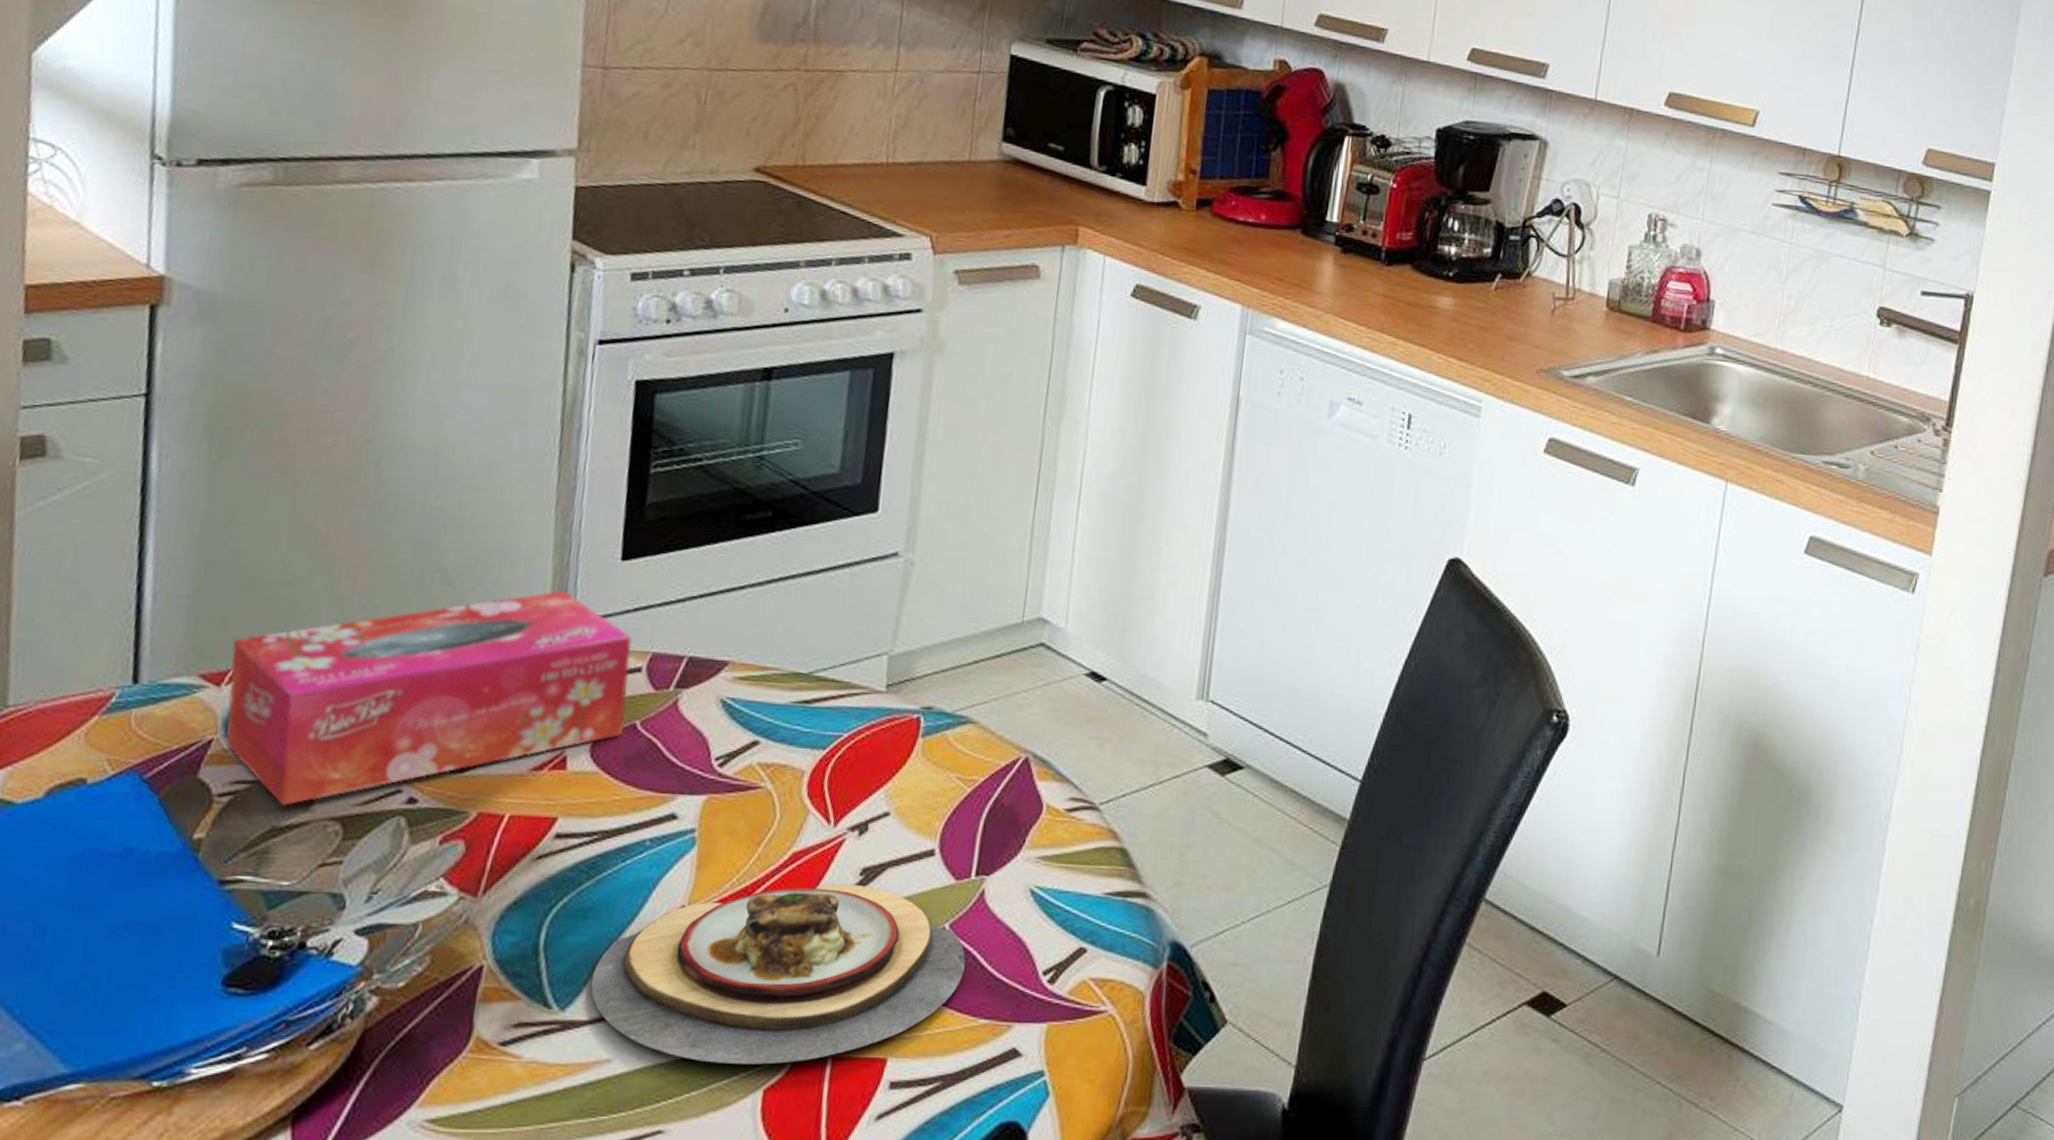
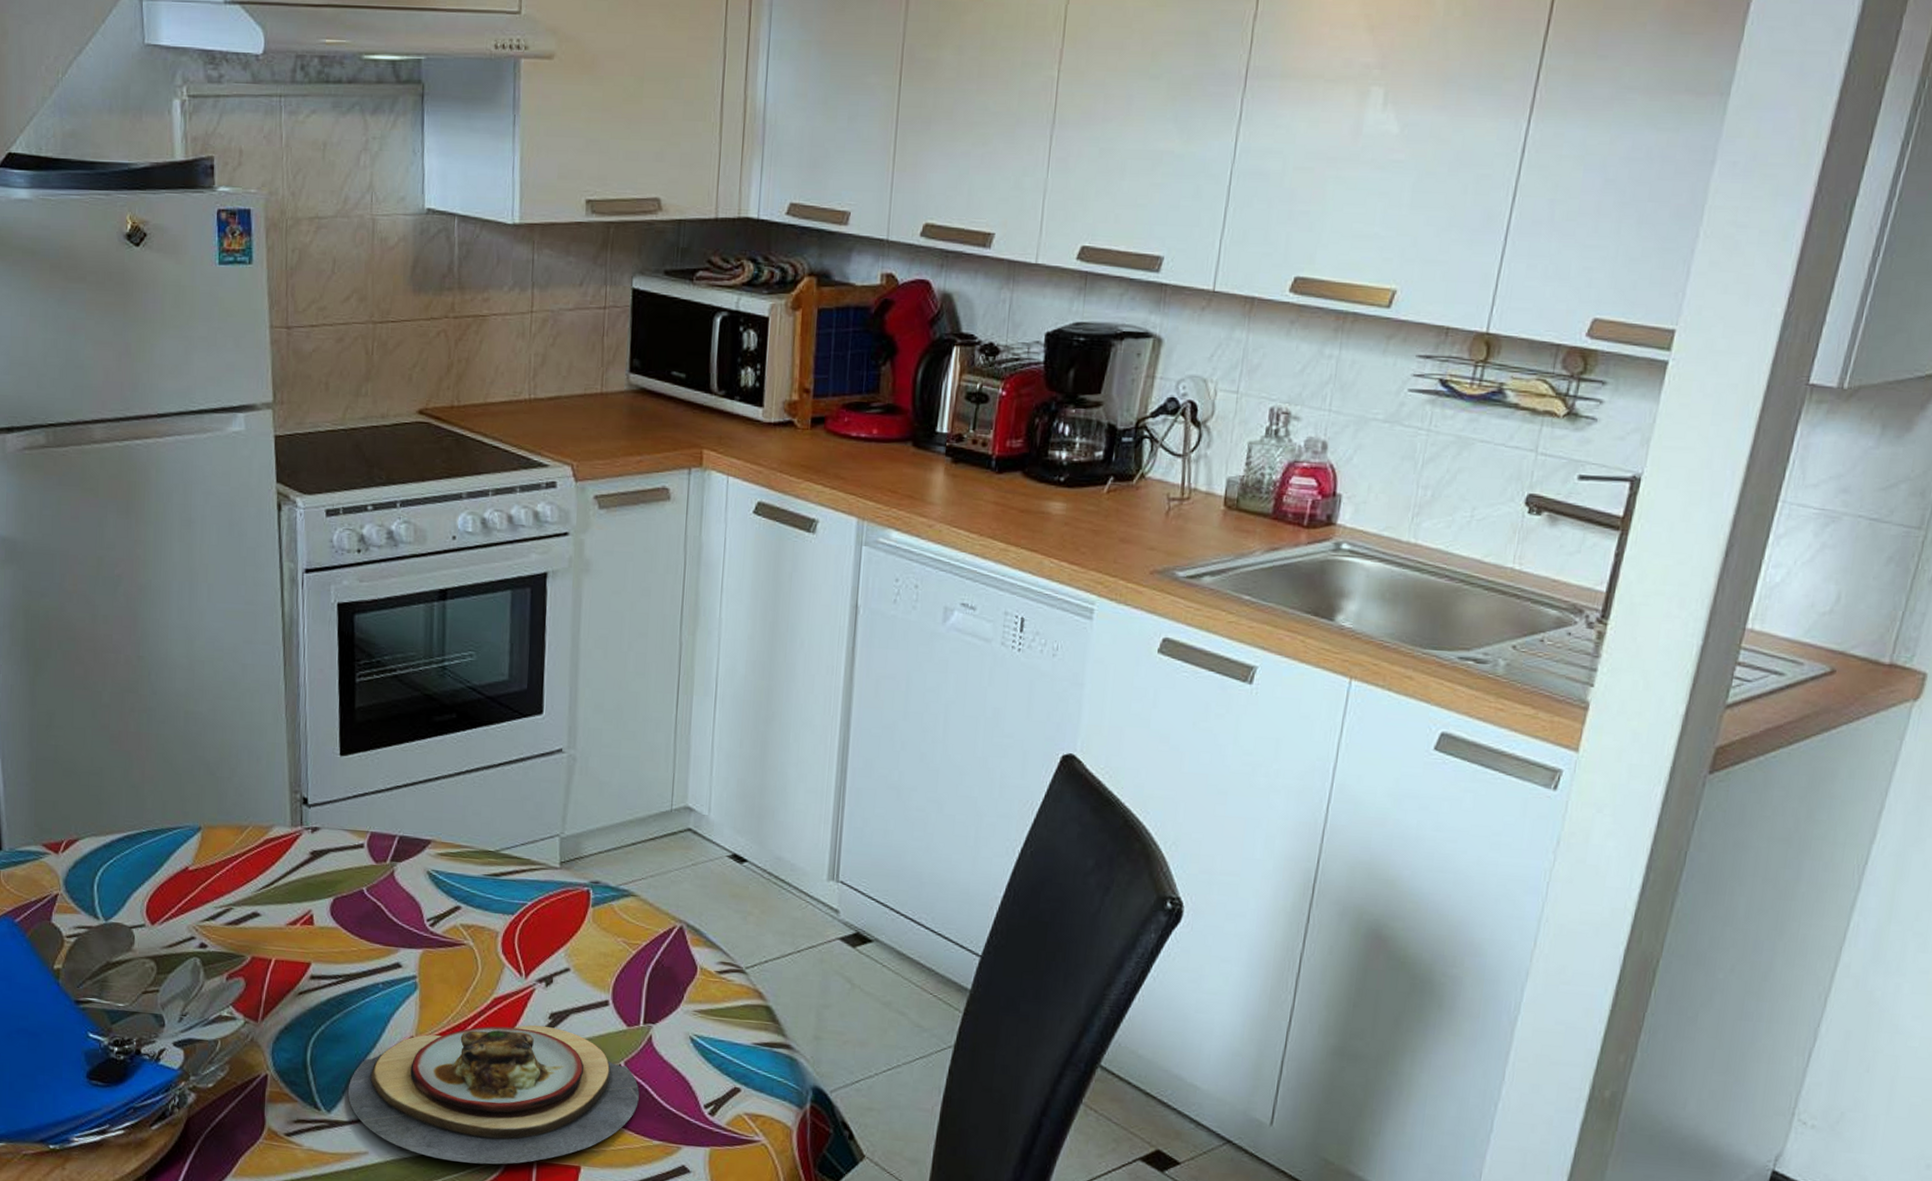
tissue box: present [226,590,632,806] -> none [63,780,355,947]

